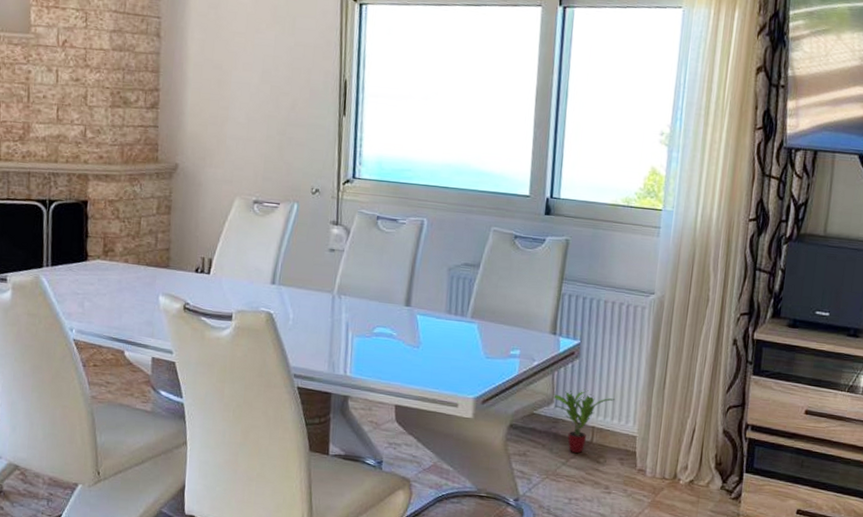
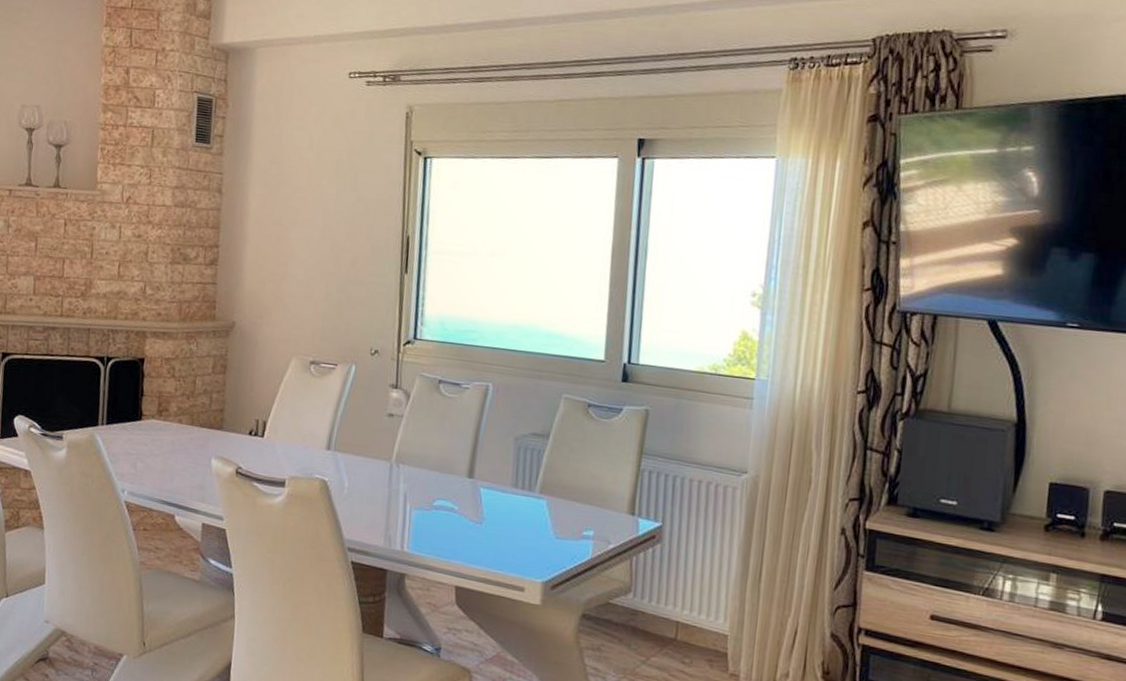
potted plant: present [553,388,616,454] -> none [631,577,703,652]

